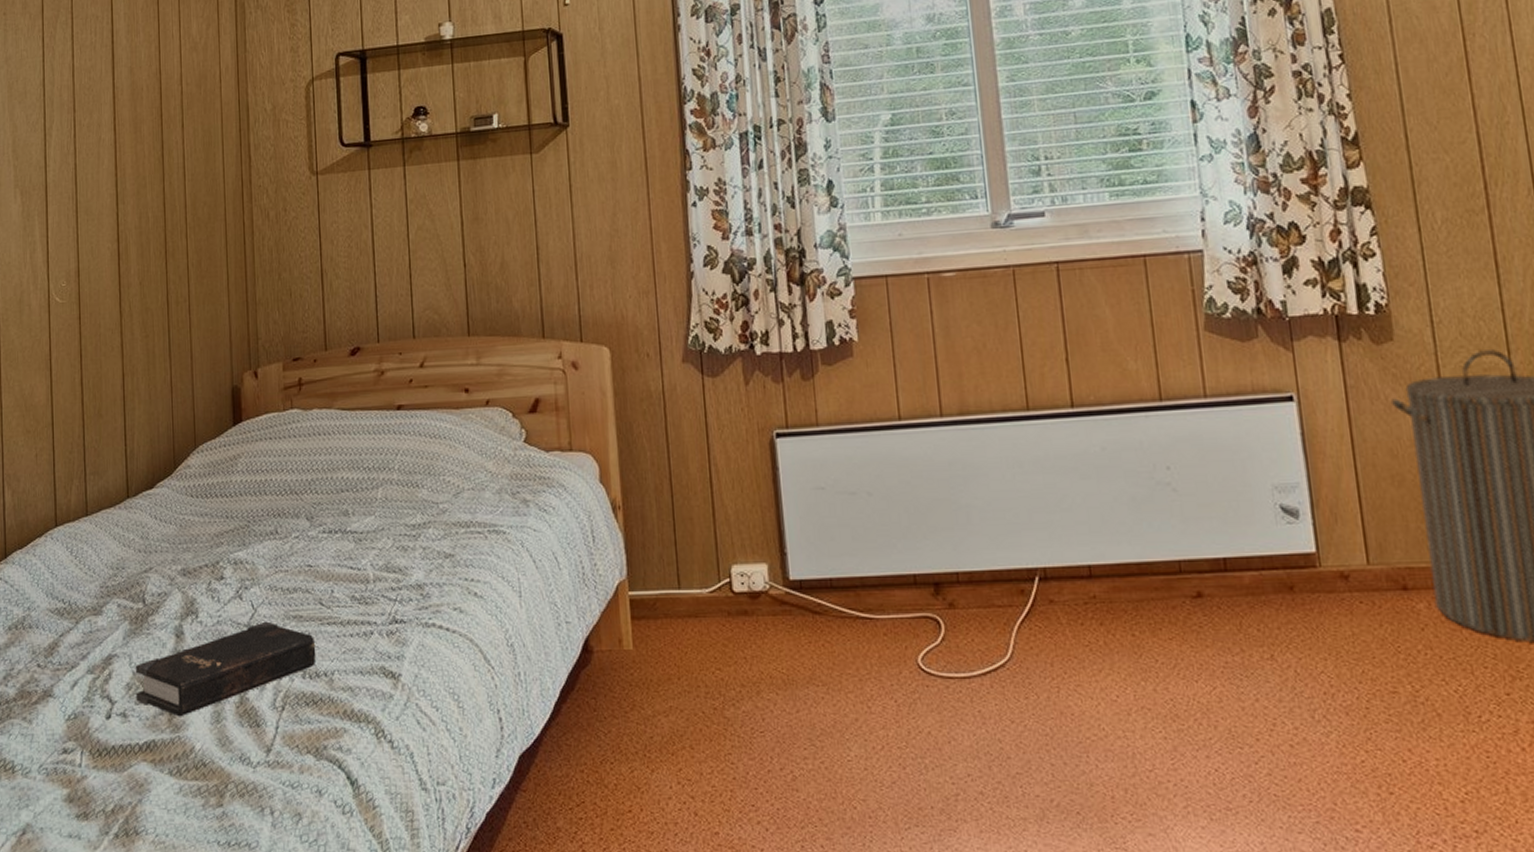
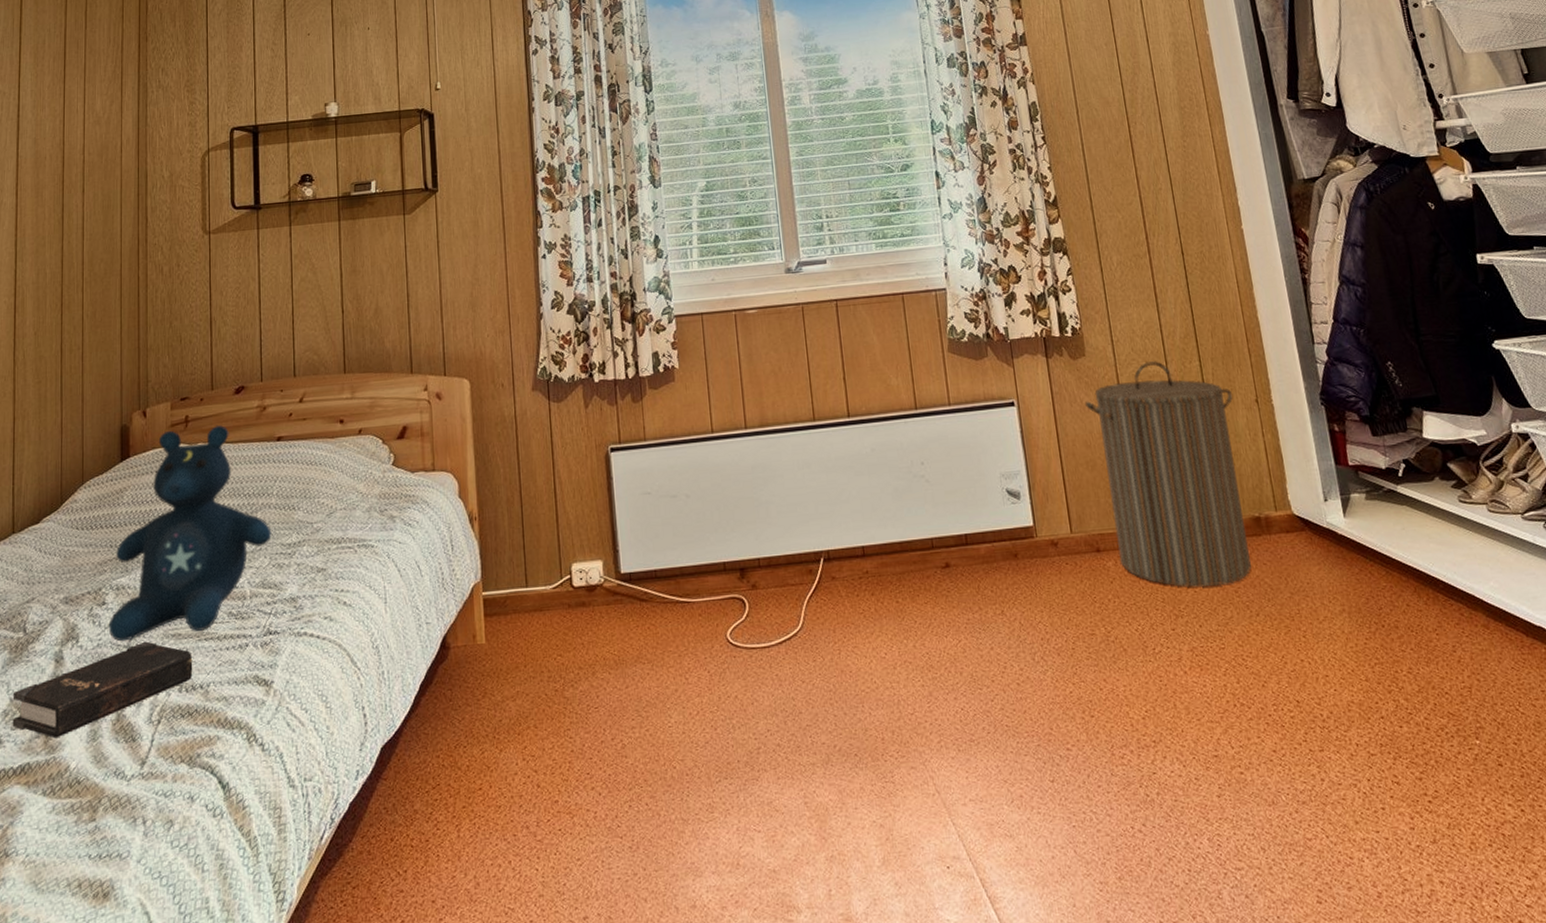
stuffed bear: none [227,389,395,620] -> present [108,425,272,642]

